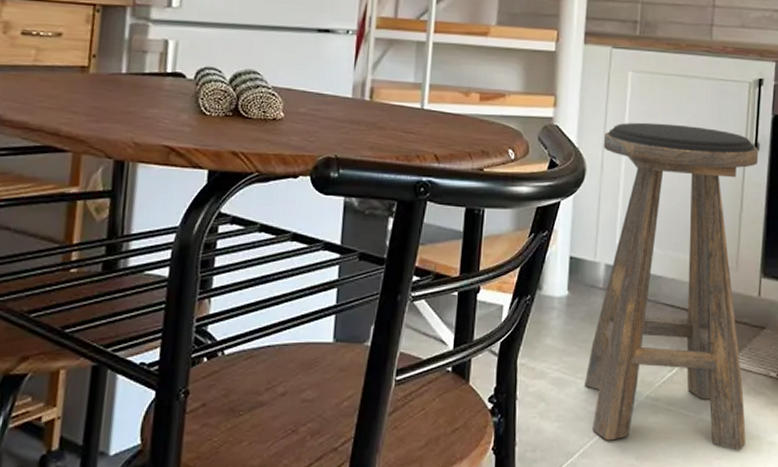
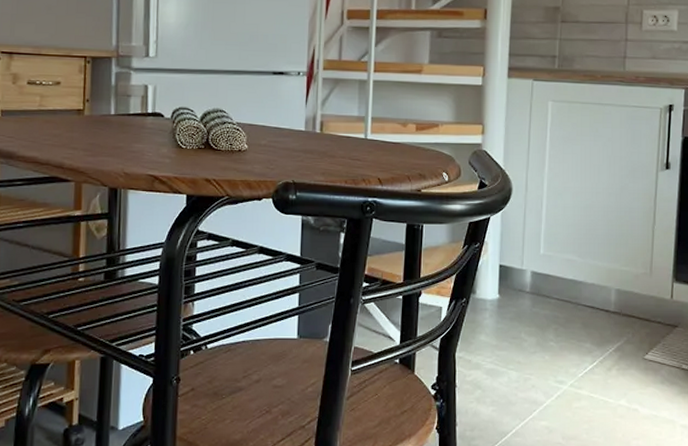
stool: present [585,122,759,451] -> none [516,146,670,433]

